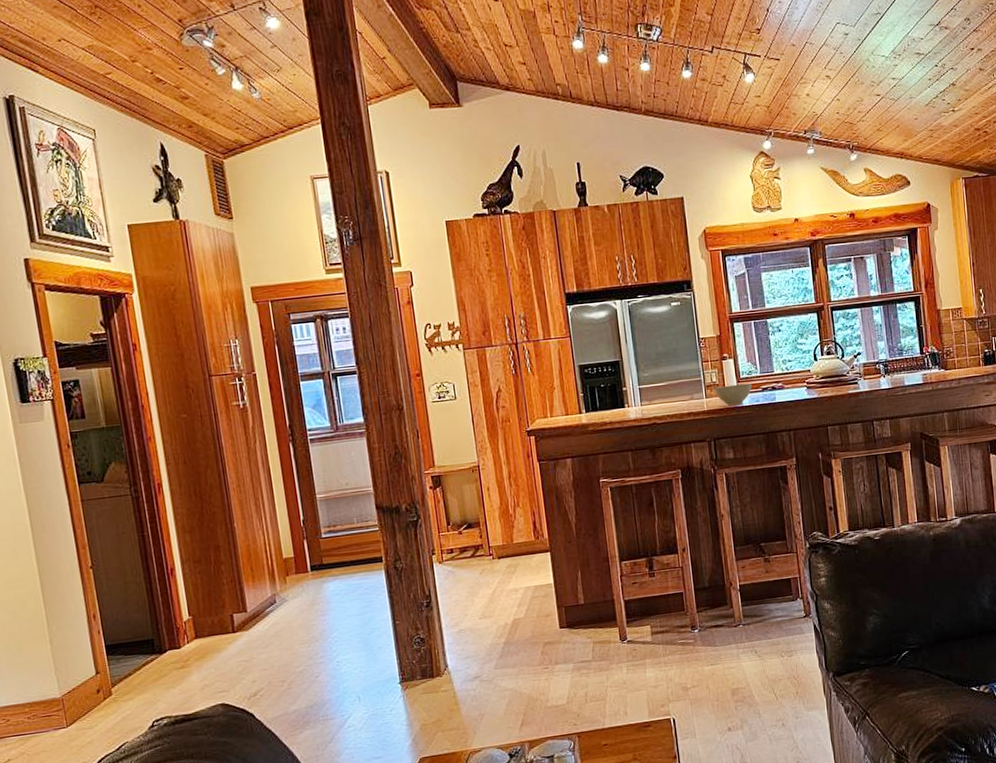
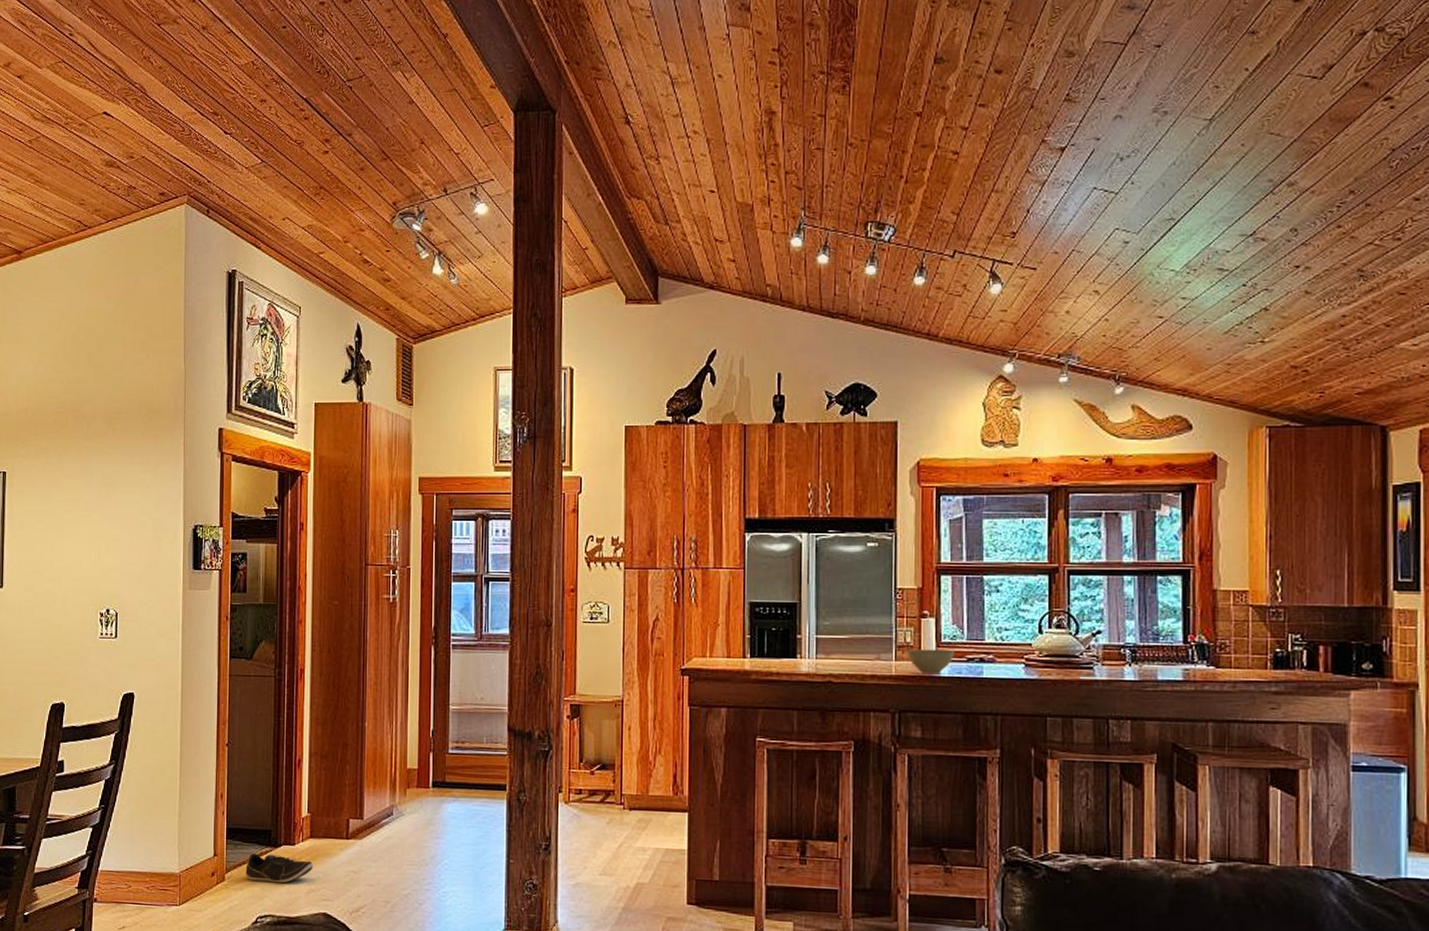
shoe: none [132,659,203,689] -> present [245,853,313,883]

